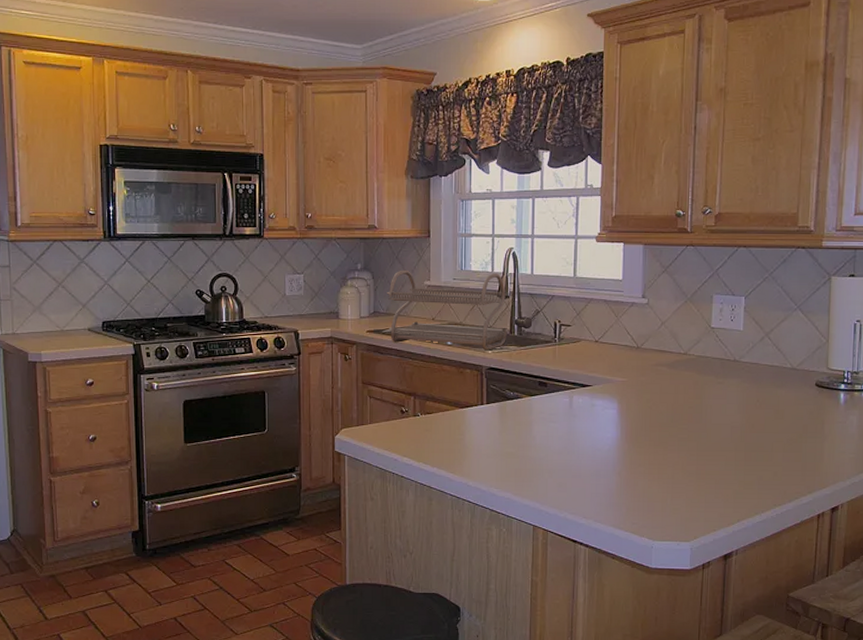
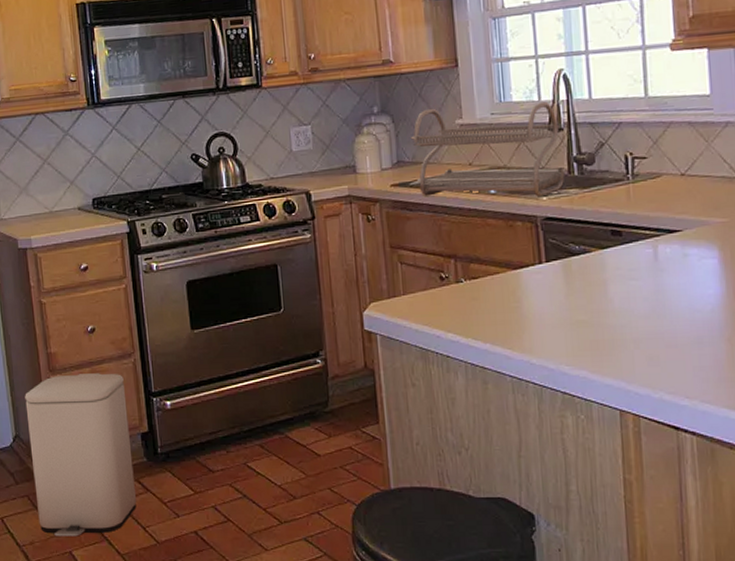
pedal bin: none [25,477,124,622] -> present [25,373,137,538]

